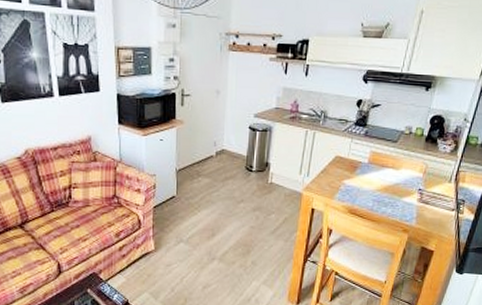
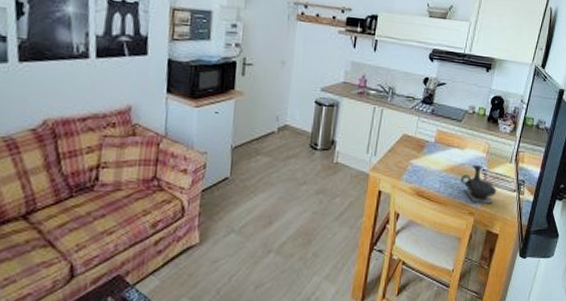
teapot: none [395,184,434,223] -> present [461,164,497,204]

